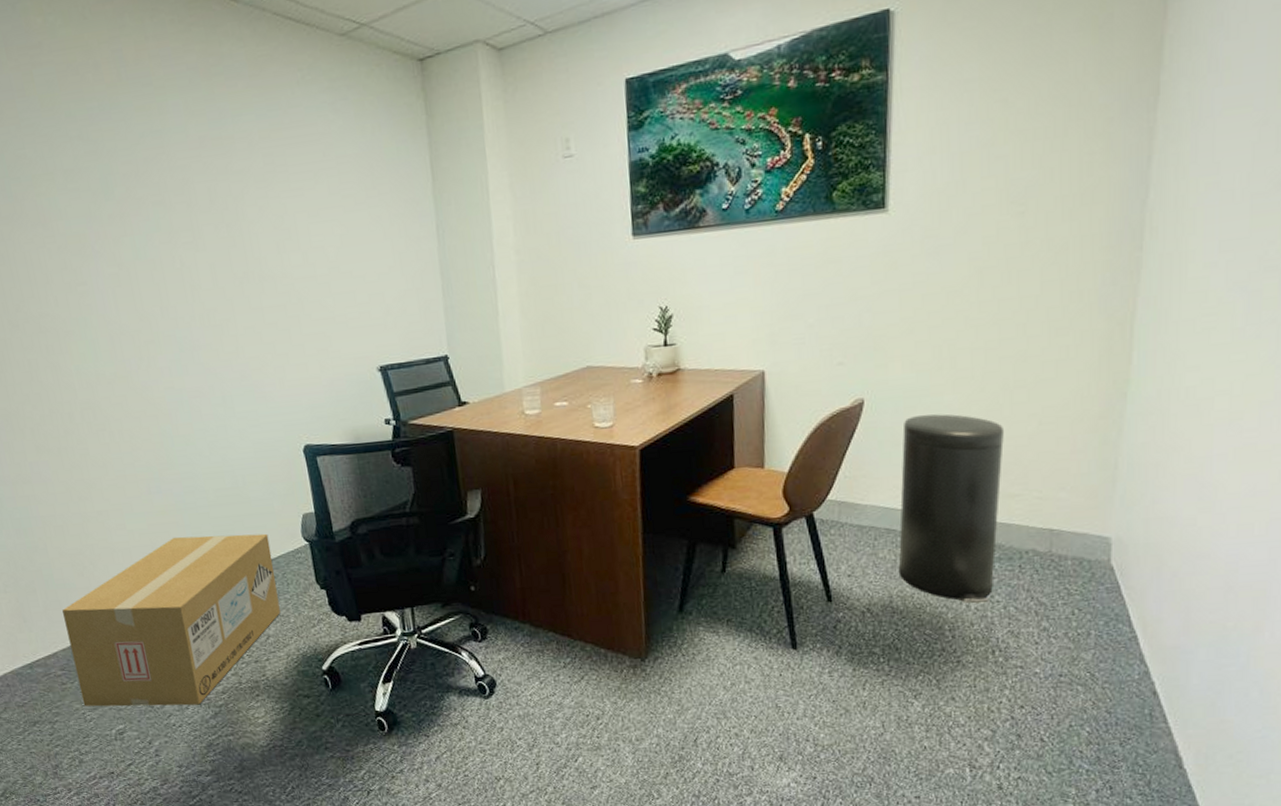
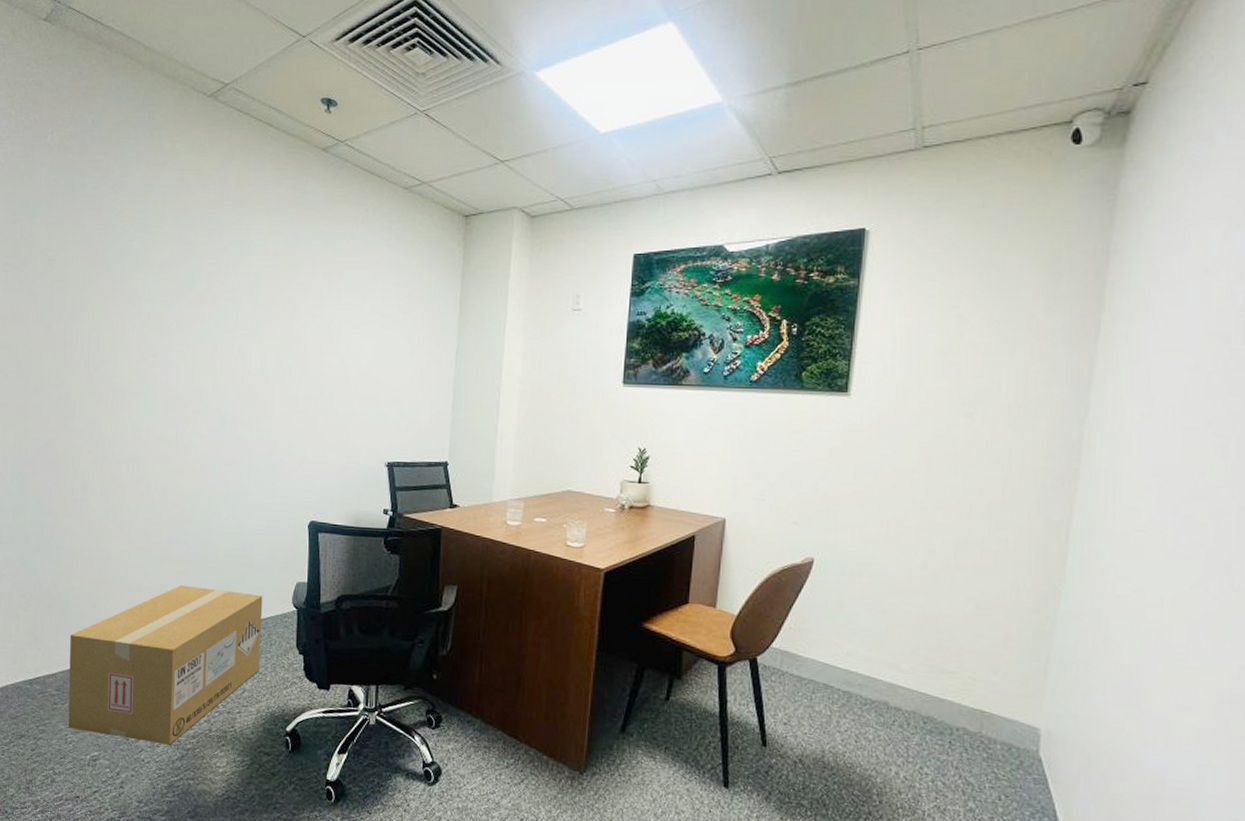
pedal bin: present [898,414,1004,604] -> none [832,582,942,774]

